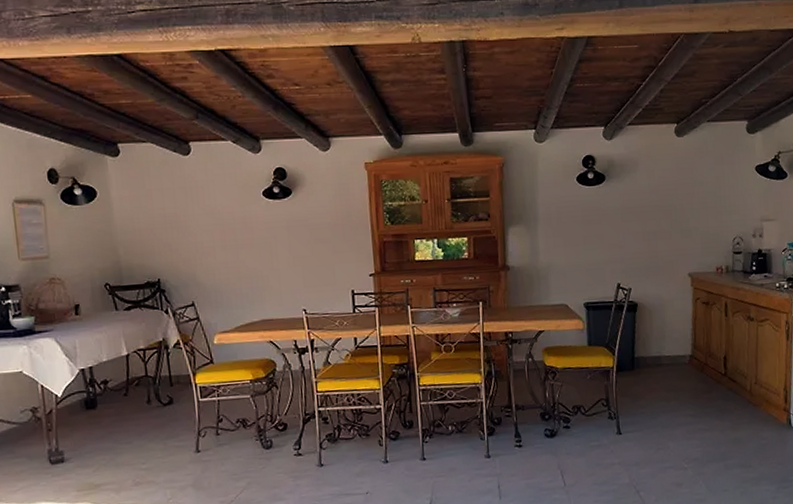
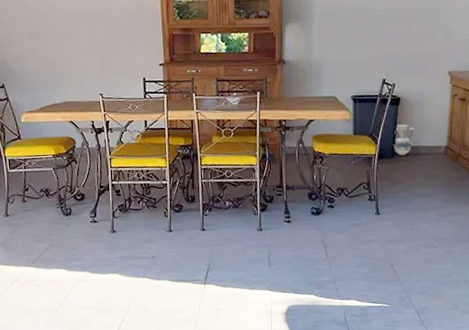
vase: none [633,332,655,367] -> present [394,124,414,155]

